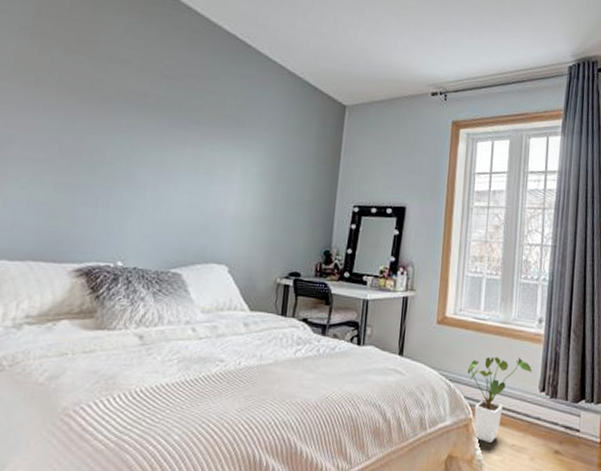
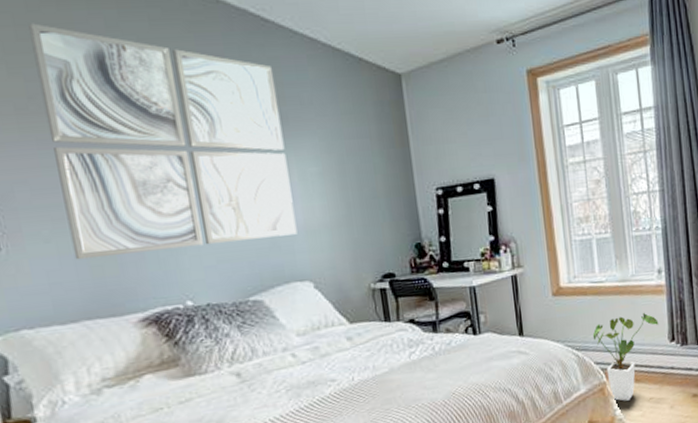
wall art: none [40,18,244,222] -> present [28,23,298,260]

